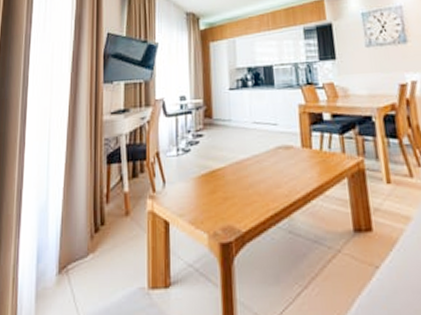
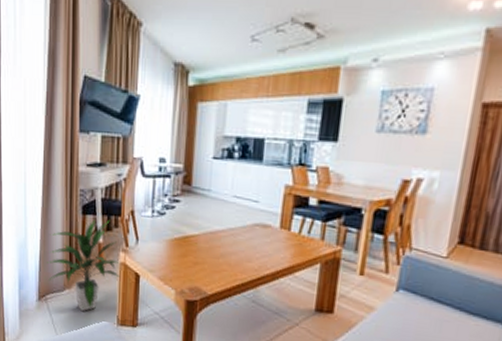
indoor plant: none [68,165,148,280] -> present [46,219,119,312]

